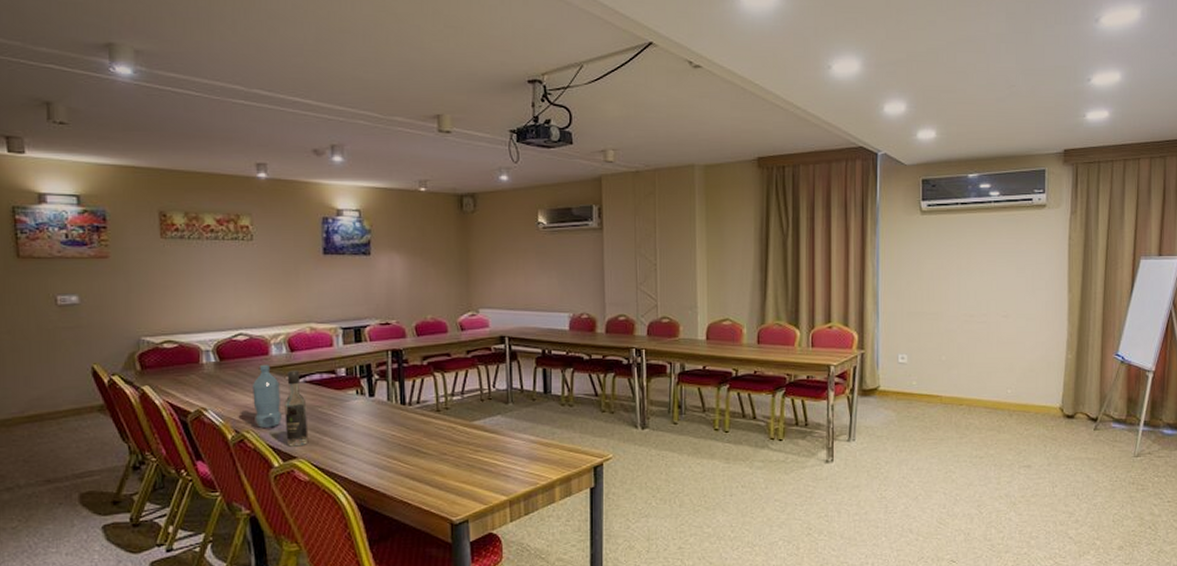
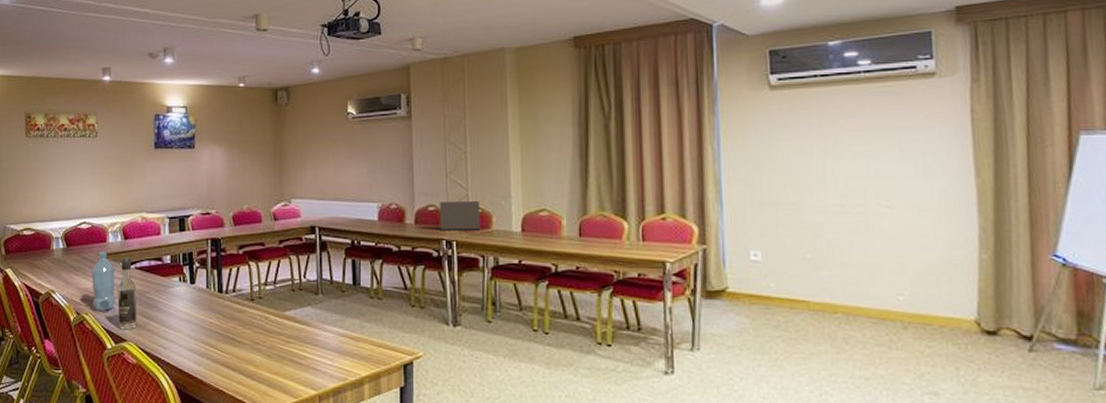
laptop: none [630,310,669,339] -> present [439,200,481,230]

